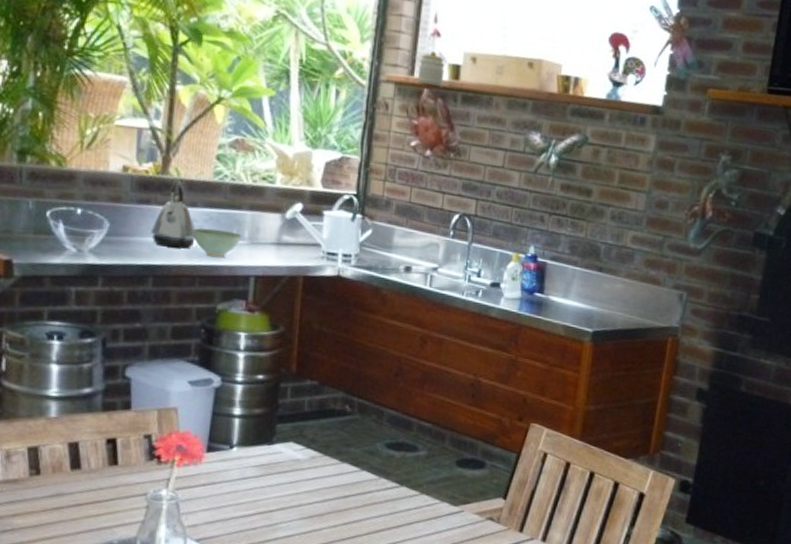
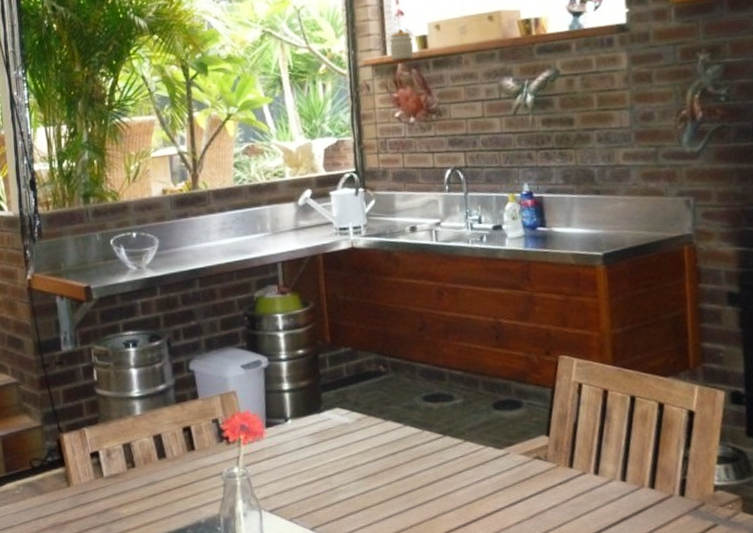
kettle: present [151,179,196,249] -> none [192,191,228,251]
bowl: present [191,228,243,258] -> none [223,226,266,252]

